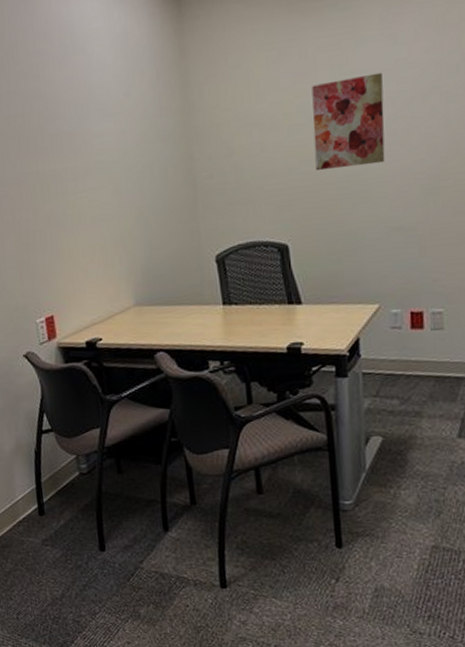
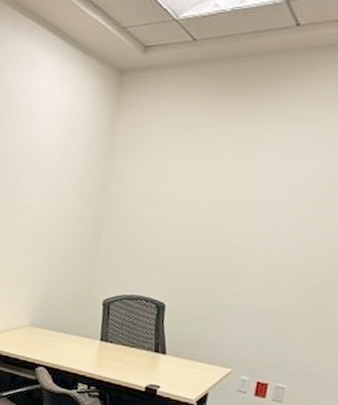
wall art: present [311,72,385,171] -> none [203,178,277,254]

